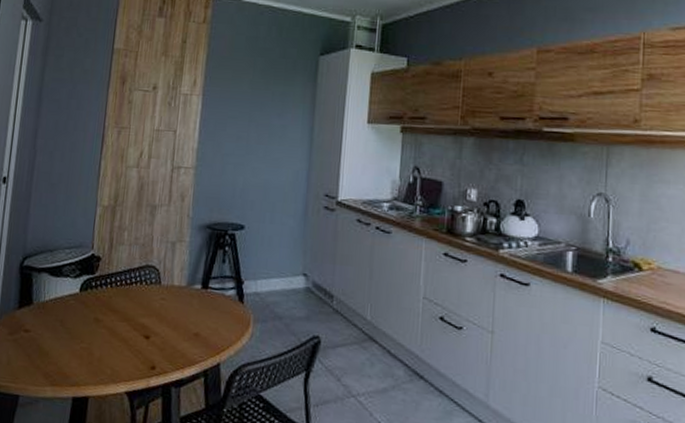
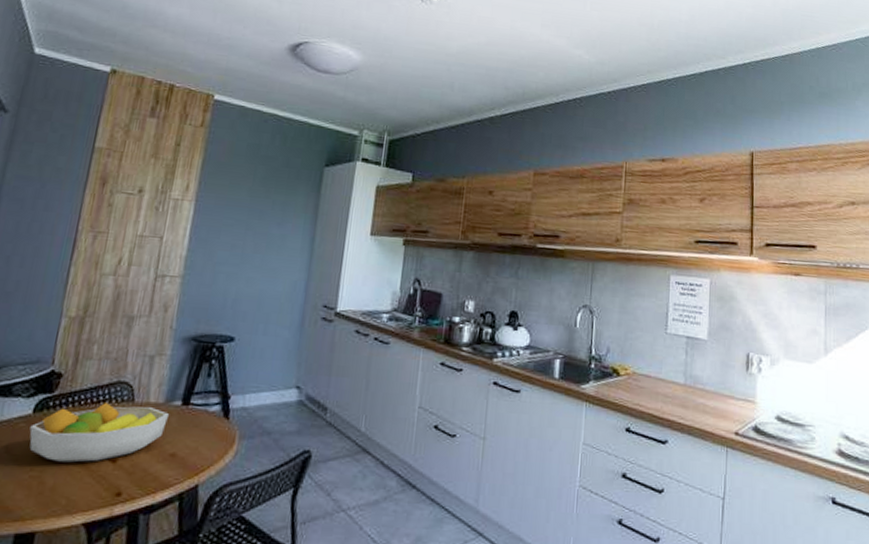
fruit bowl: none [78,284,191,338] -> present [29,403,169,463]

